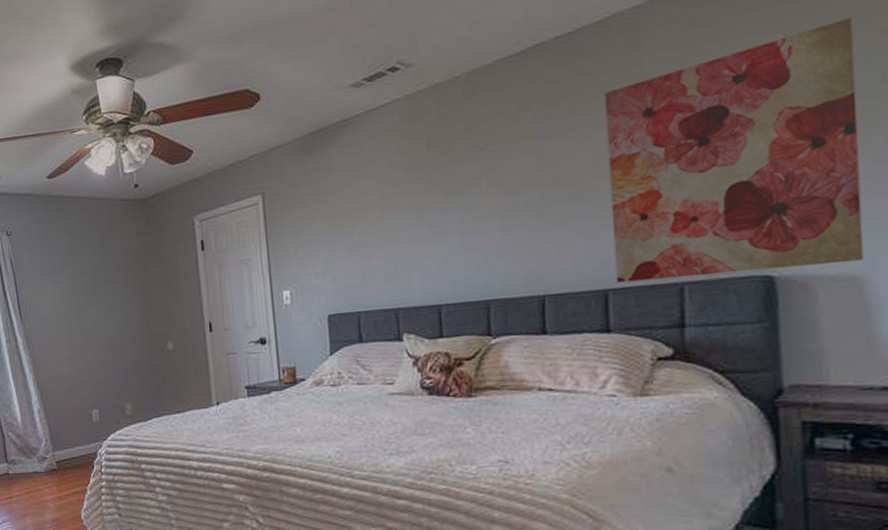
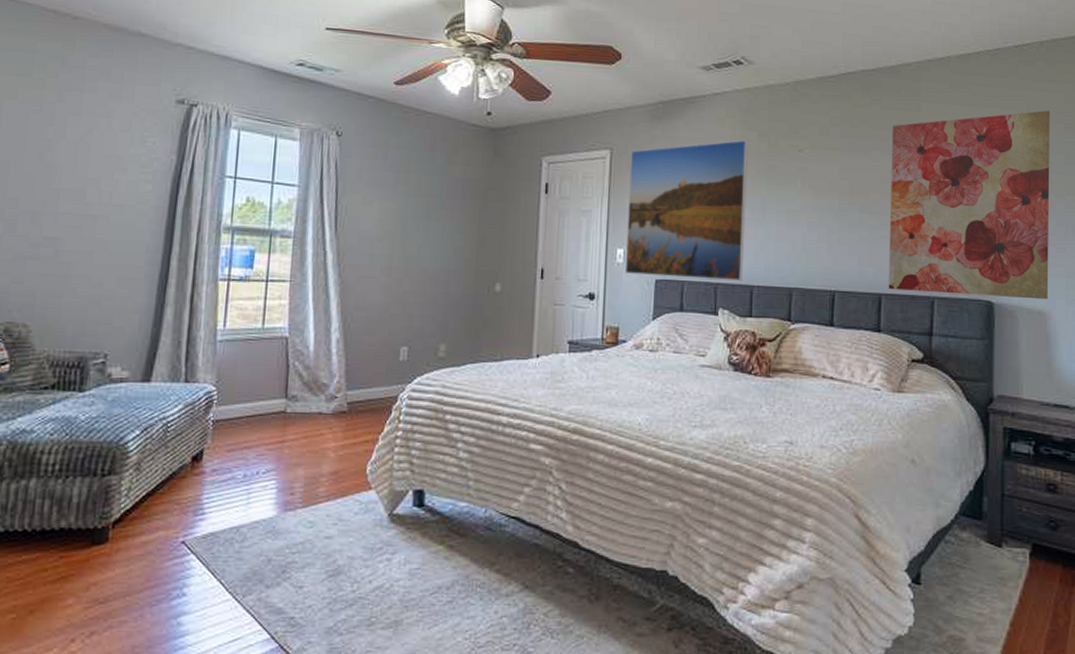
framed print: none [284,151,427,314] -> present [626,140,748,281]

